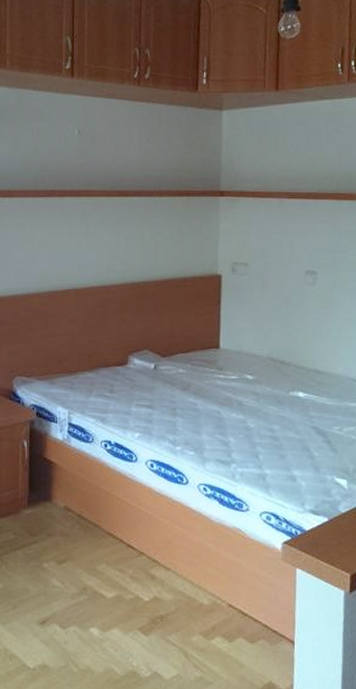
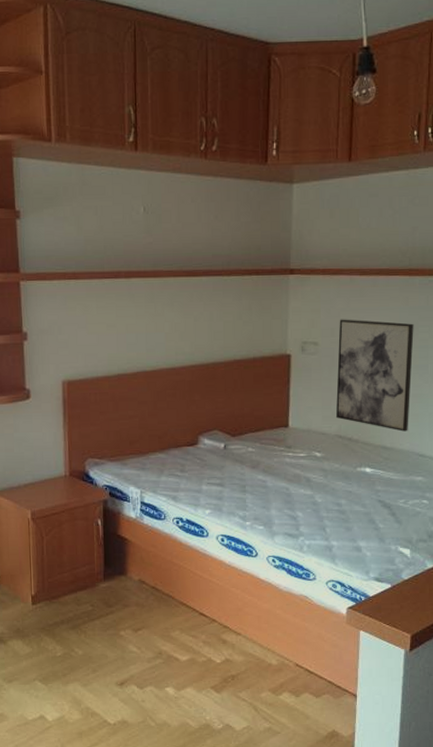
wall art: none [267,241,344,355] -> present [335,319,414,432]

